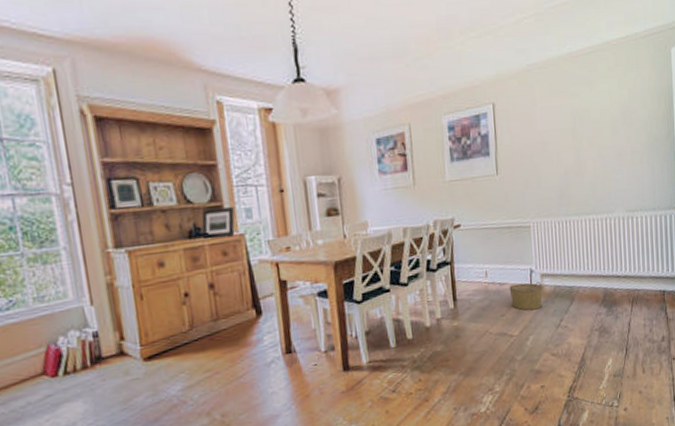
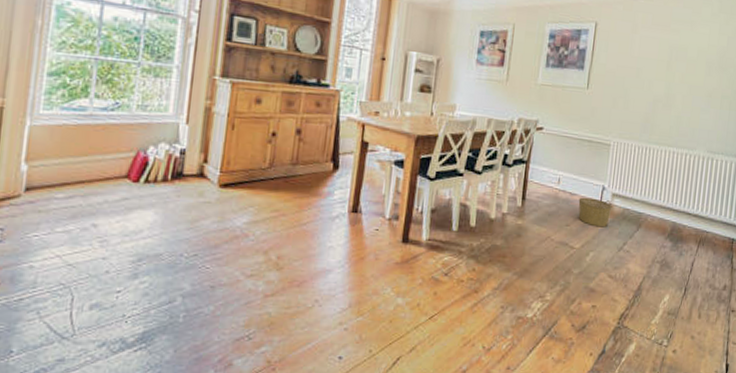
picture frame: present [201,207,235,240] -> none [301,61,336,90]

